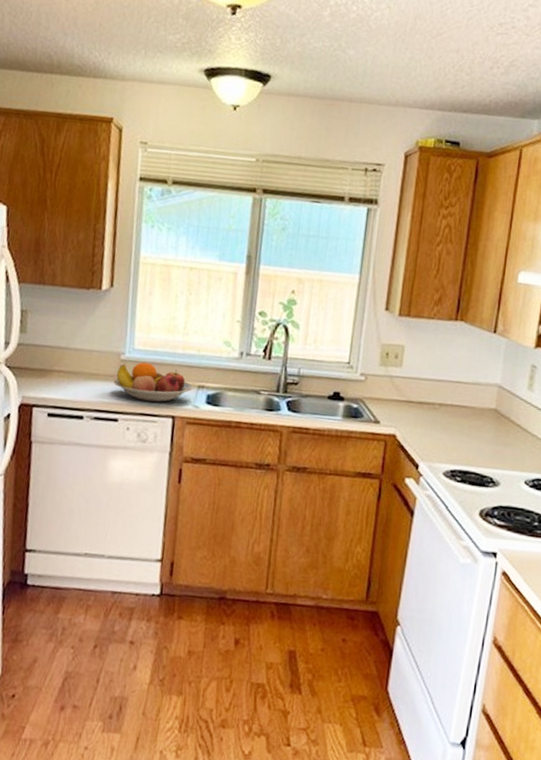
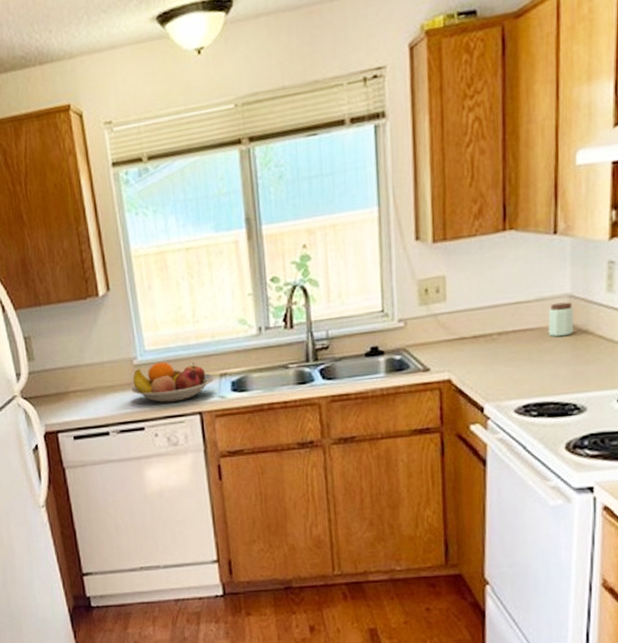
peanut butter: none [478,389,501,419] -> present [548,302,574,337]

